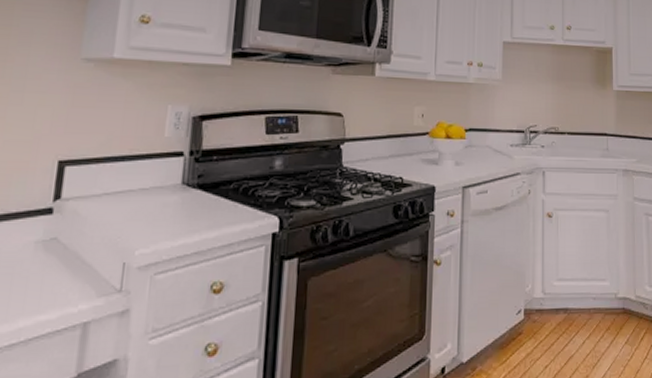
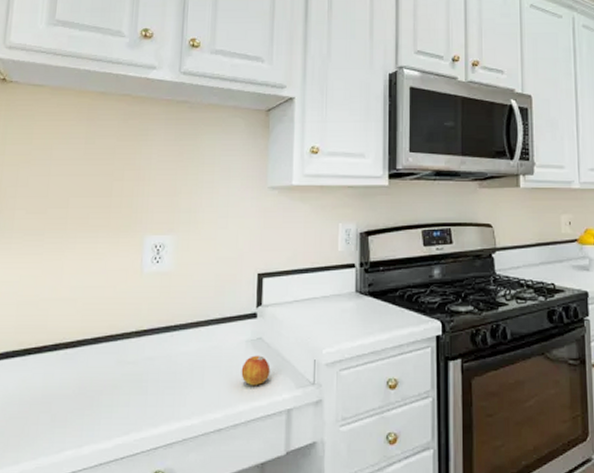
apple: none [24,259,66,297] -> present [241,355,271,386]

